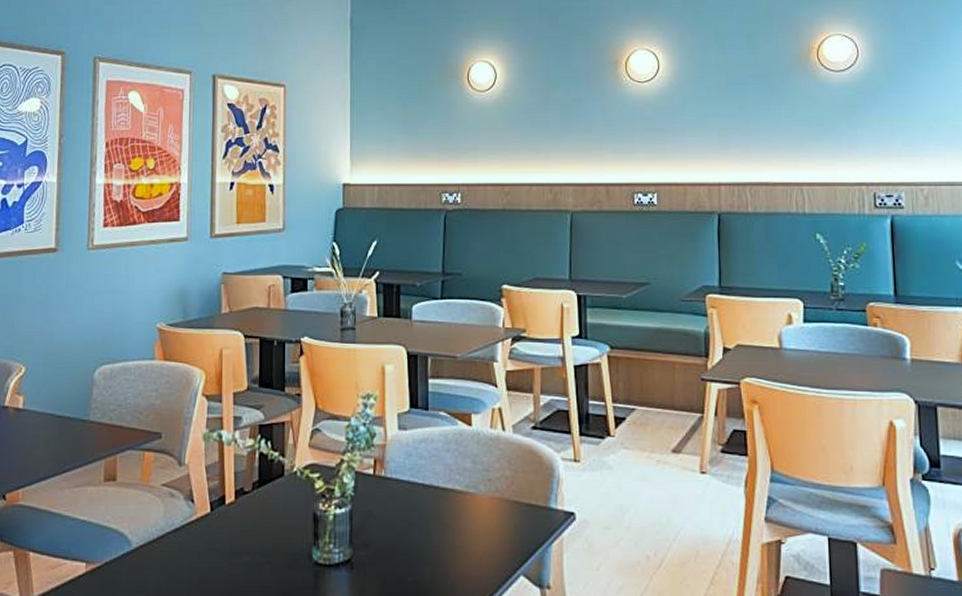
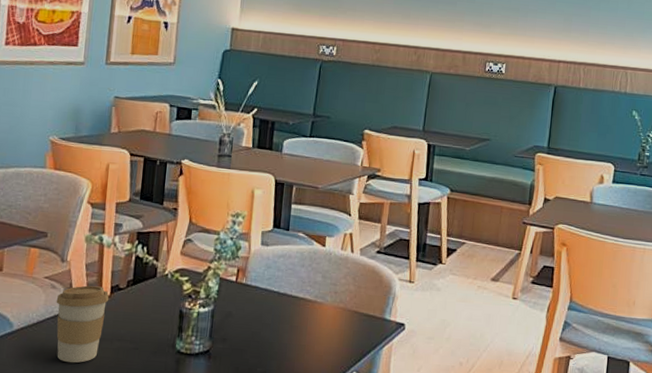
coffee cup: none [176,491,234,584] -> present [56,285,109,363]

